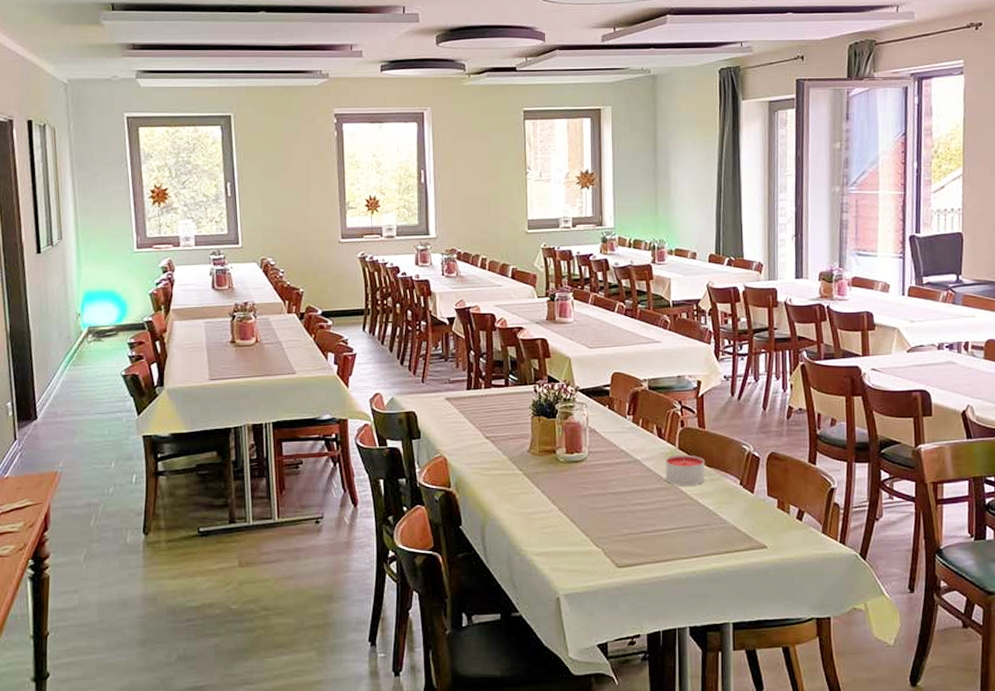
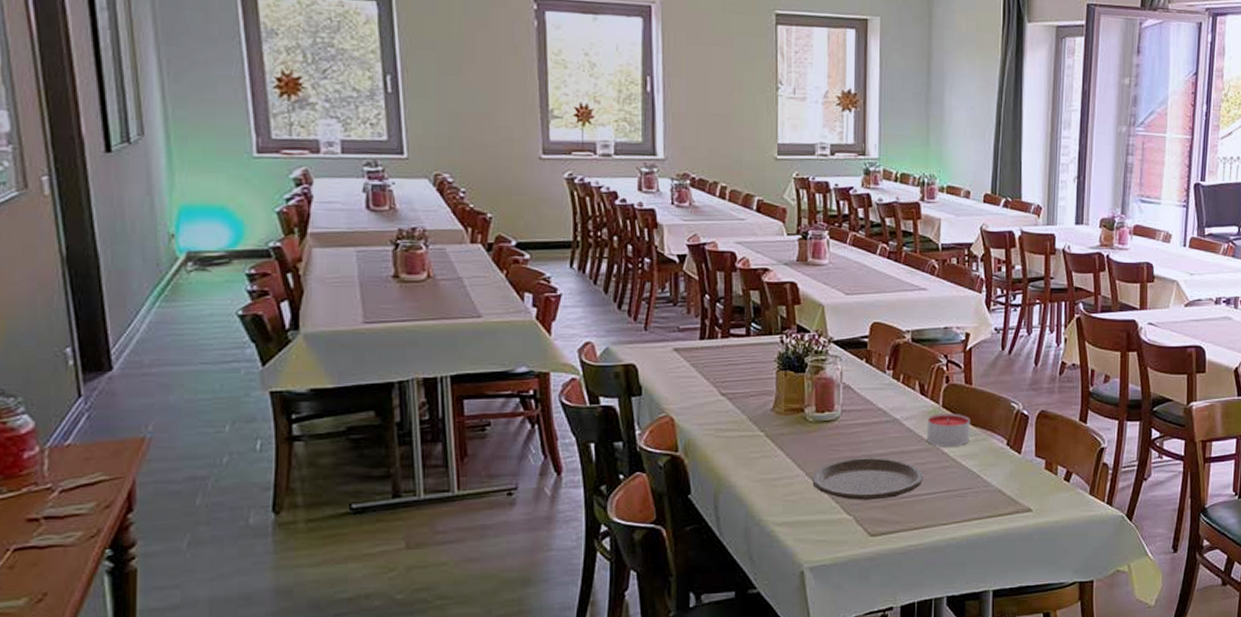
plate: none [563,494,665,534] -> present [811,457,924,500]

